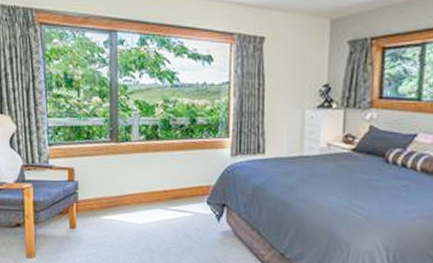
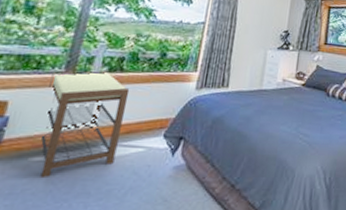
storage bench: none [101,139,168,234] -> present [40,71,130,179]

